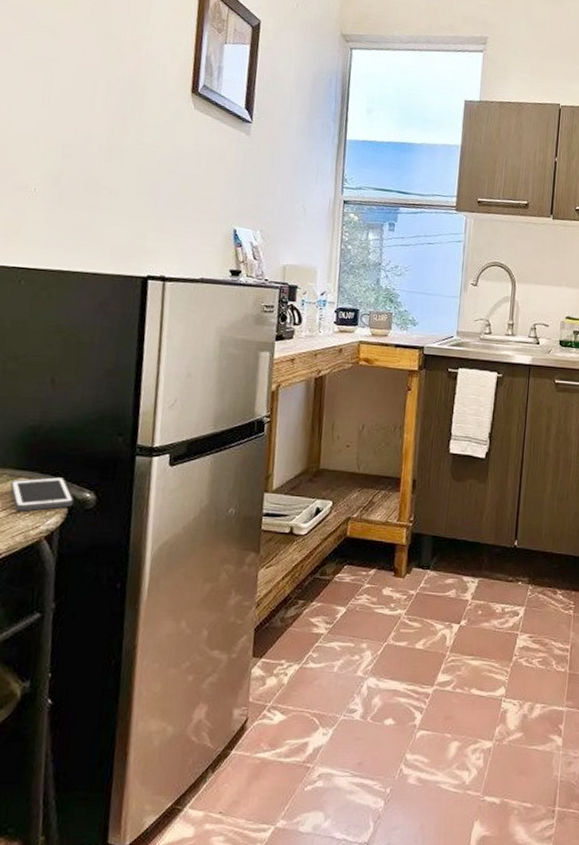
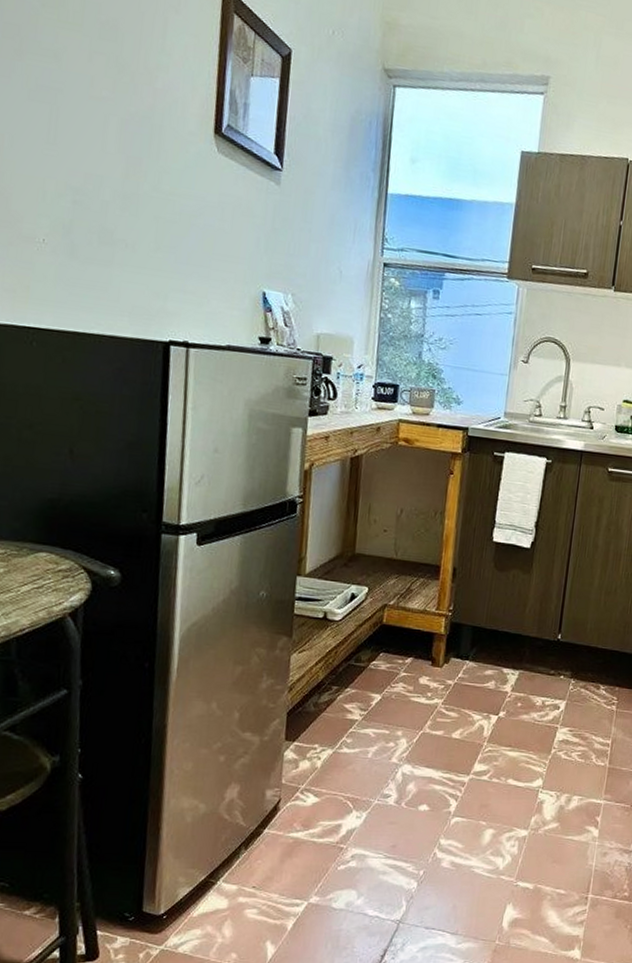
cell phone: present [10,476,74,512] -> none [31,552,98,587]

